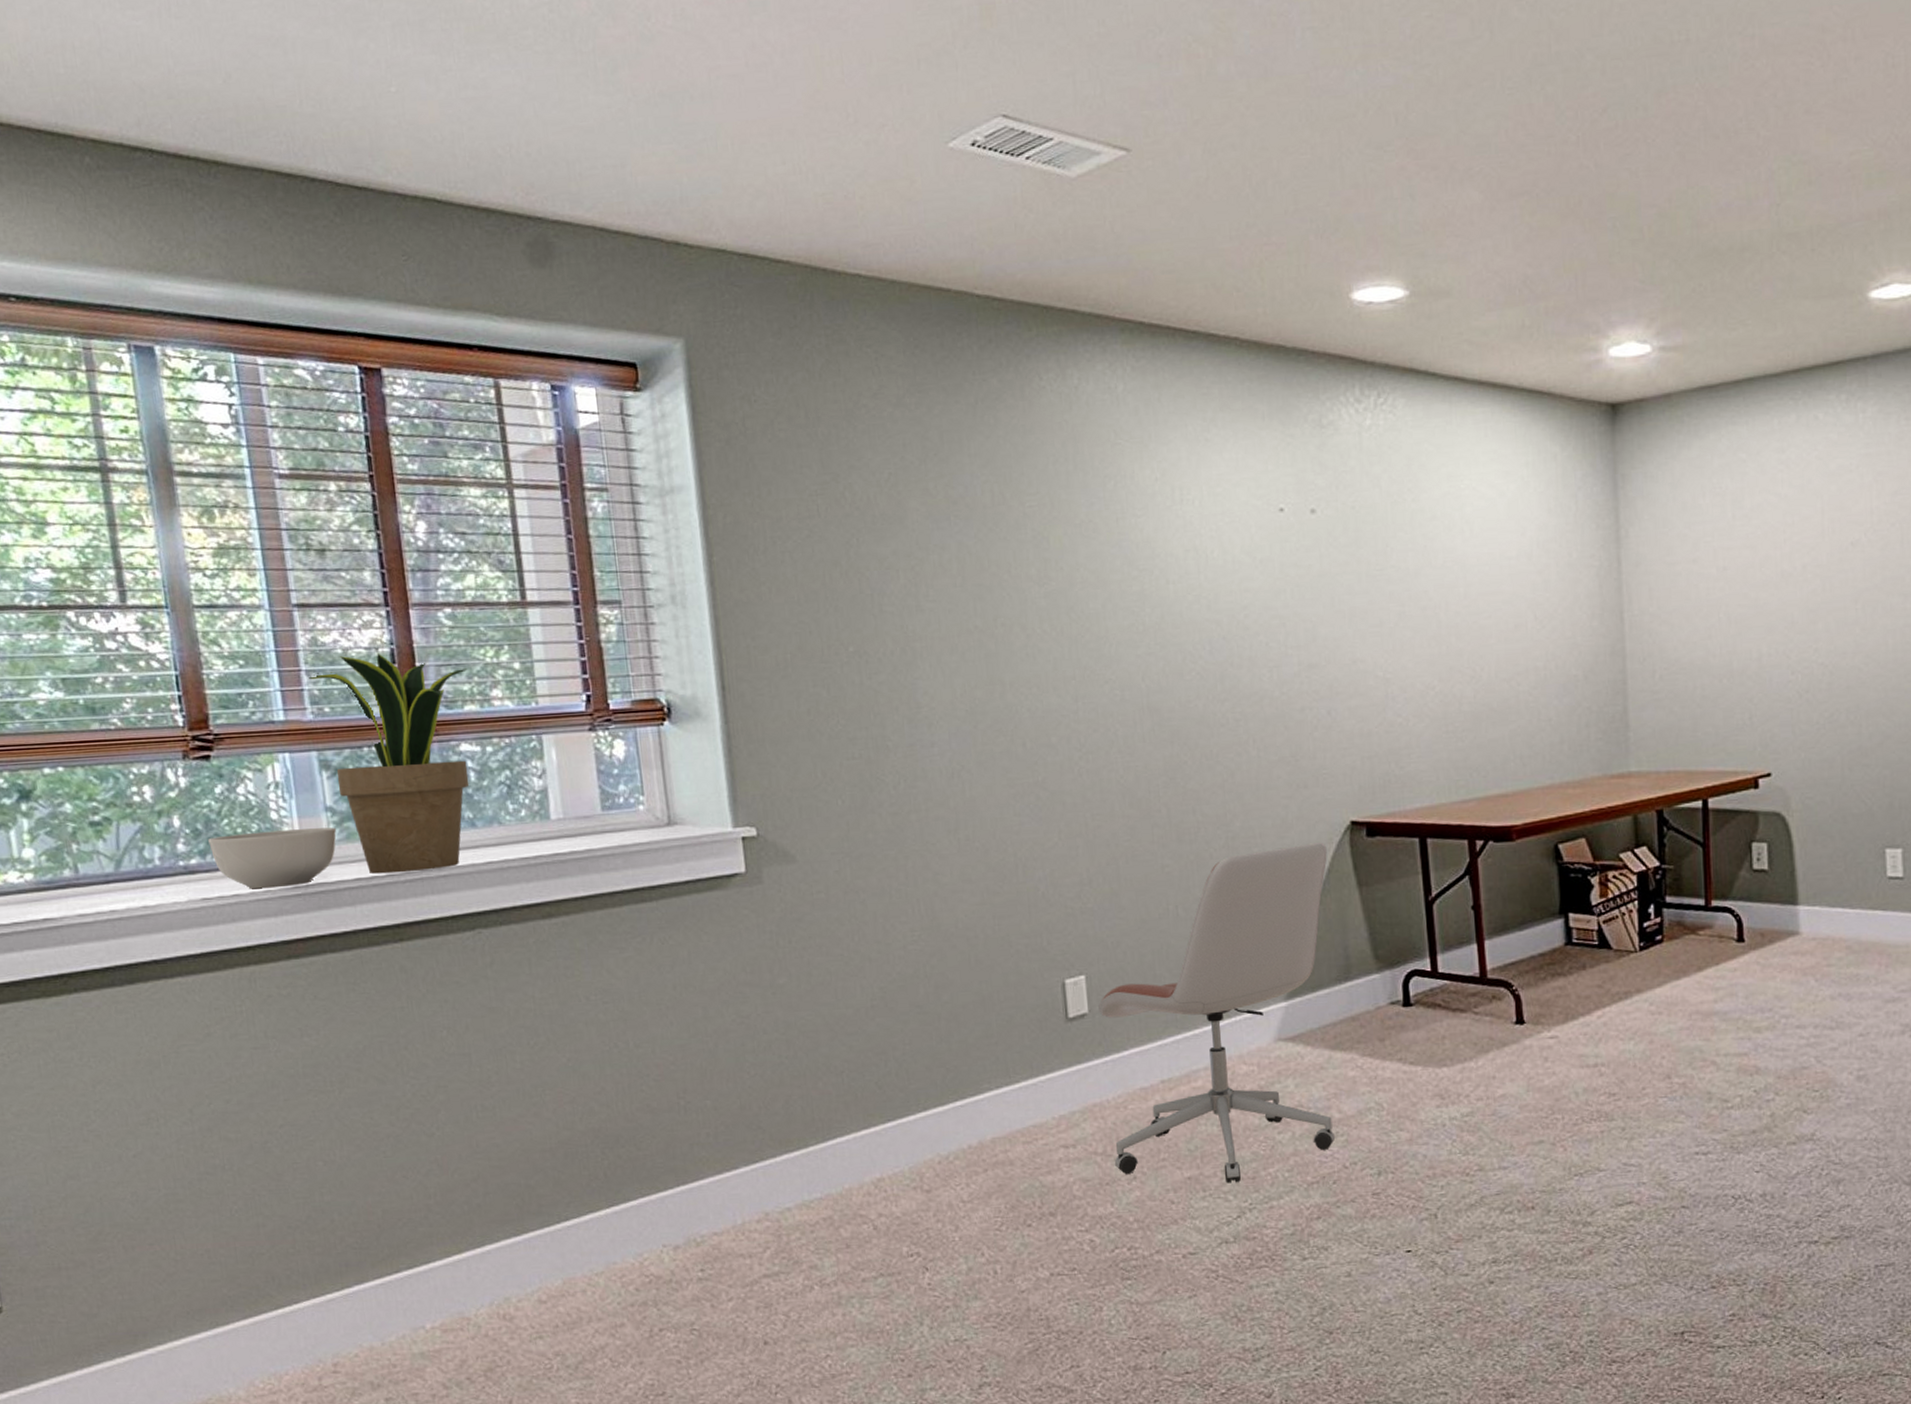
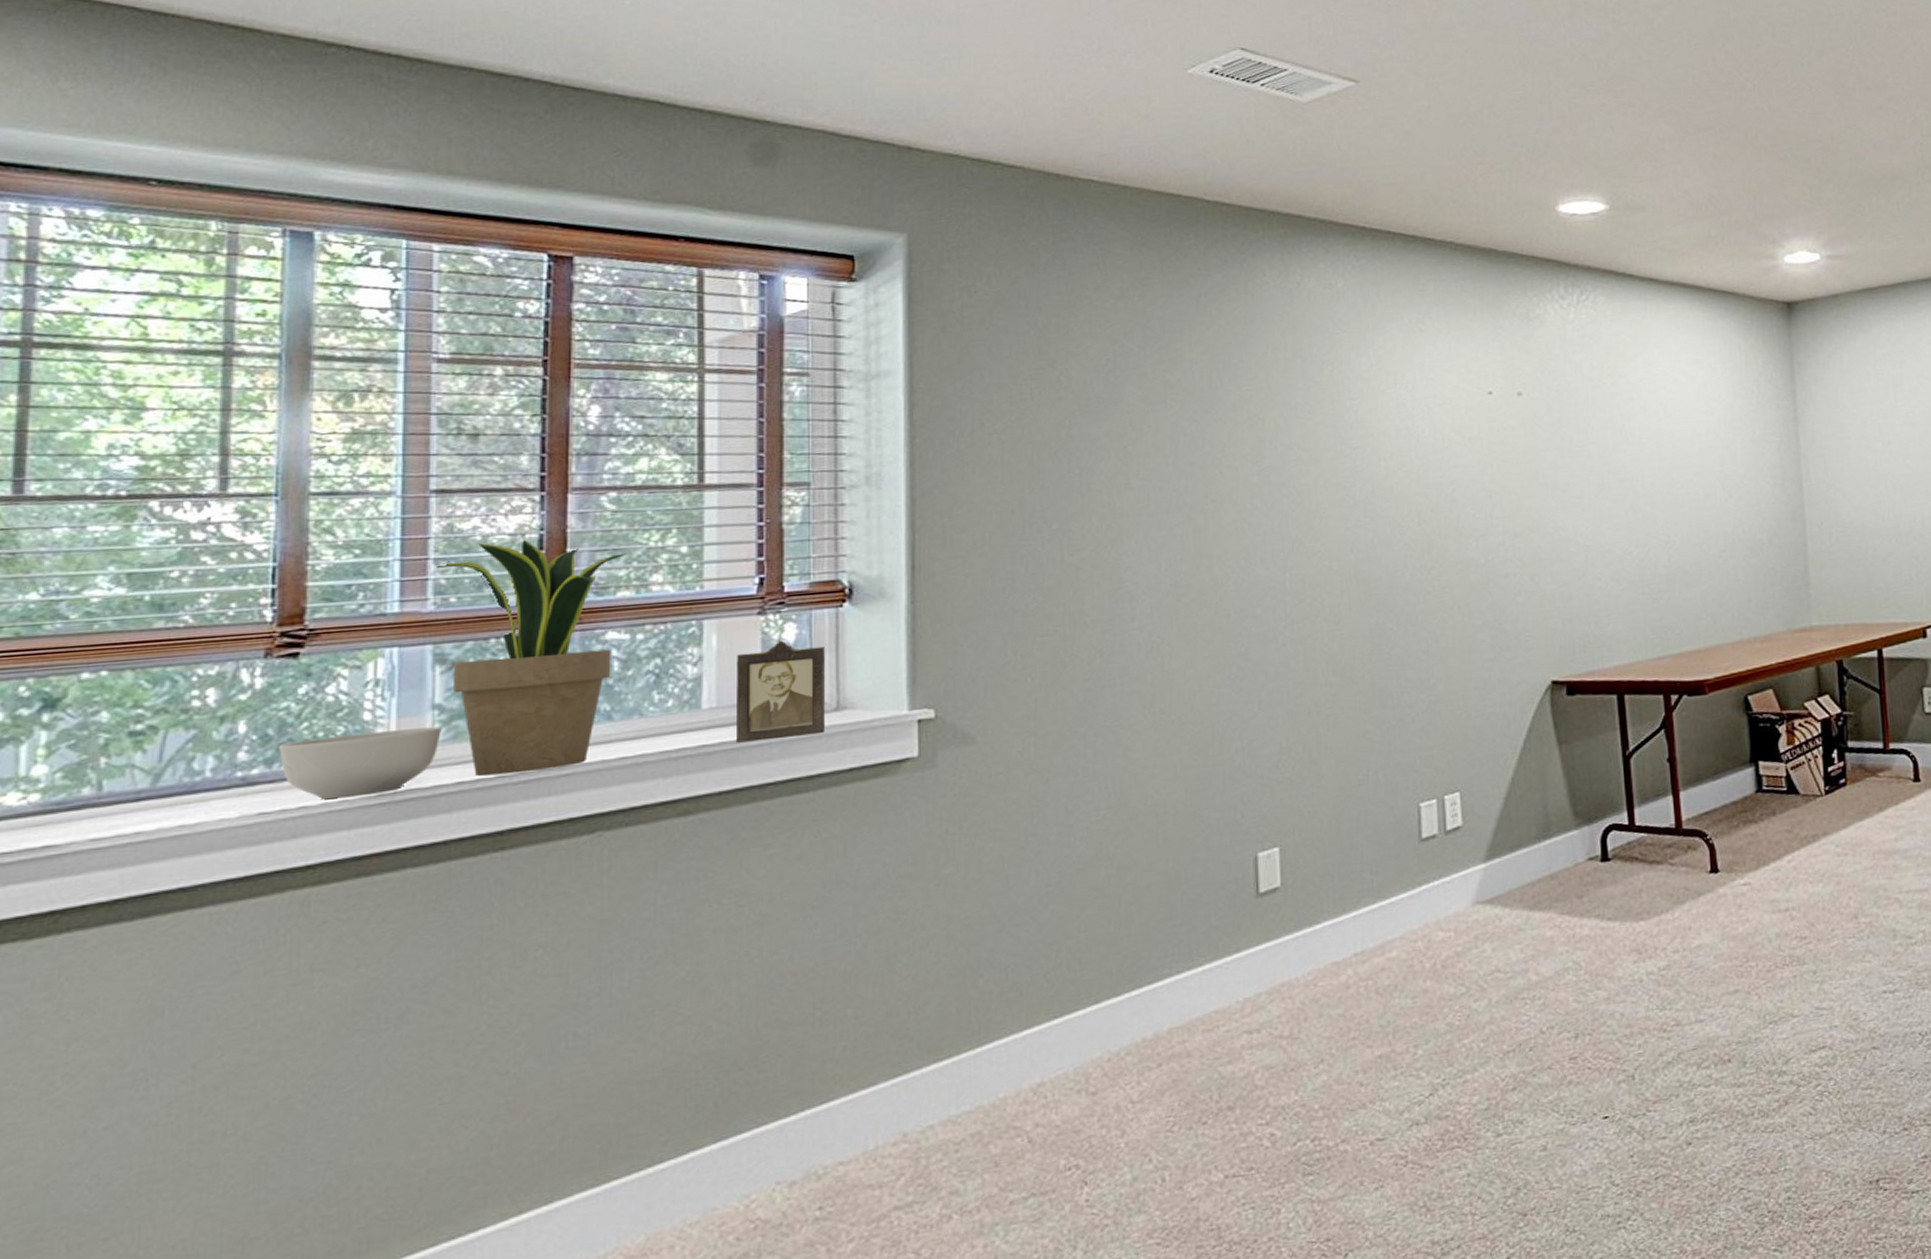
photo frame: none [575,756,660,853] -> present [735,640,825,743]
office chair: present [1098,841,1336,1183] -> none [1291,701,1533,1059]

